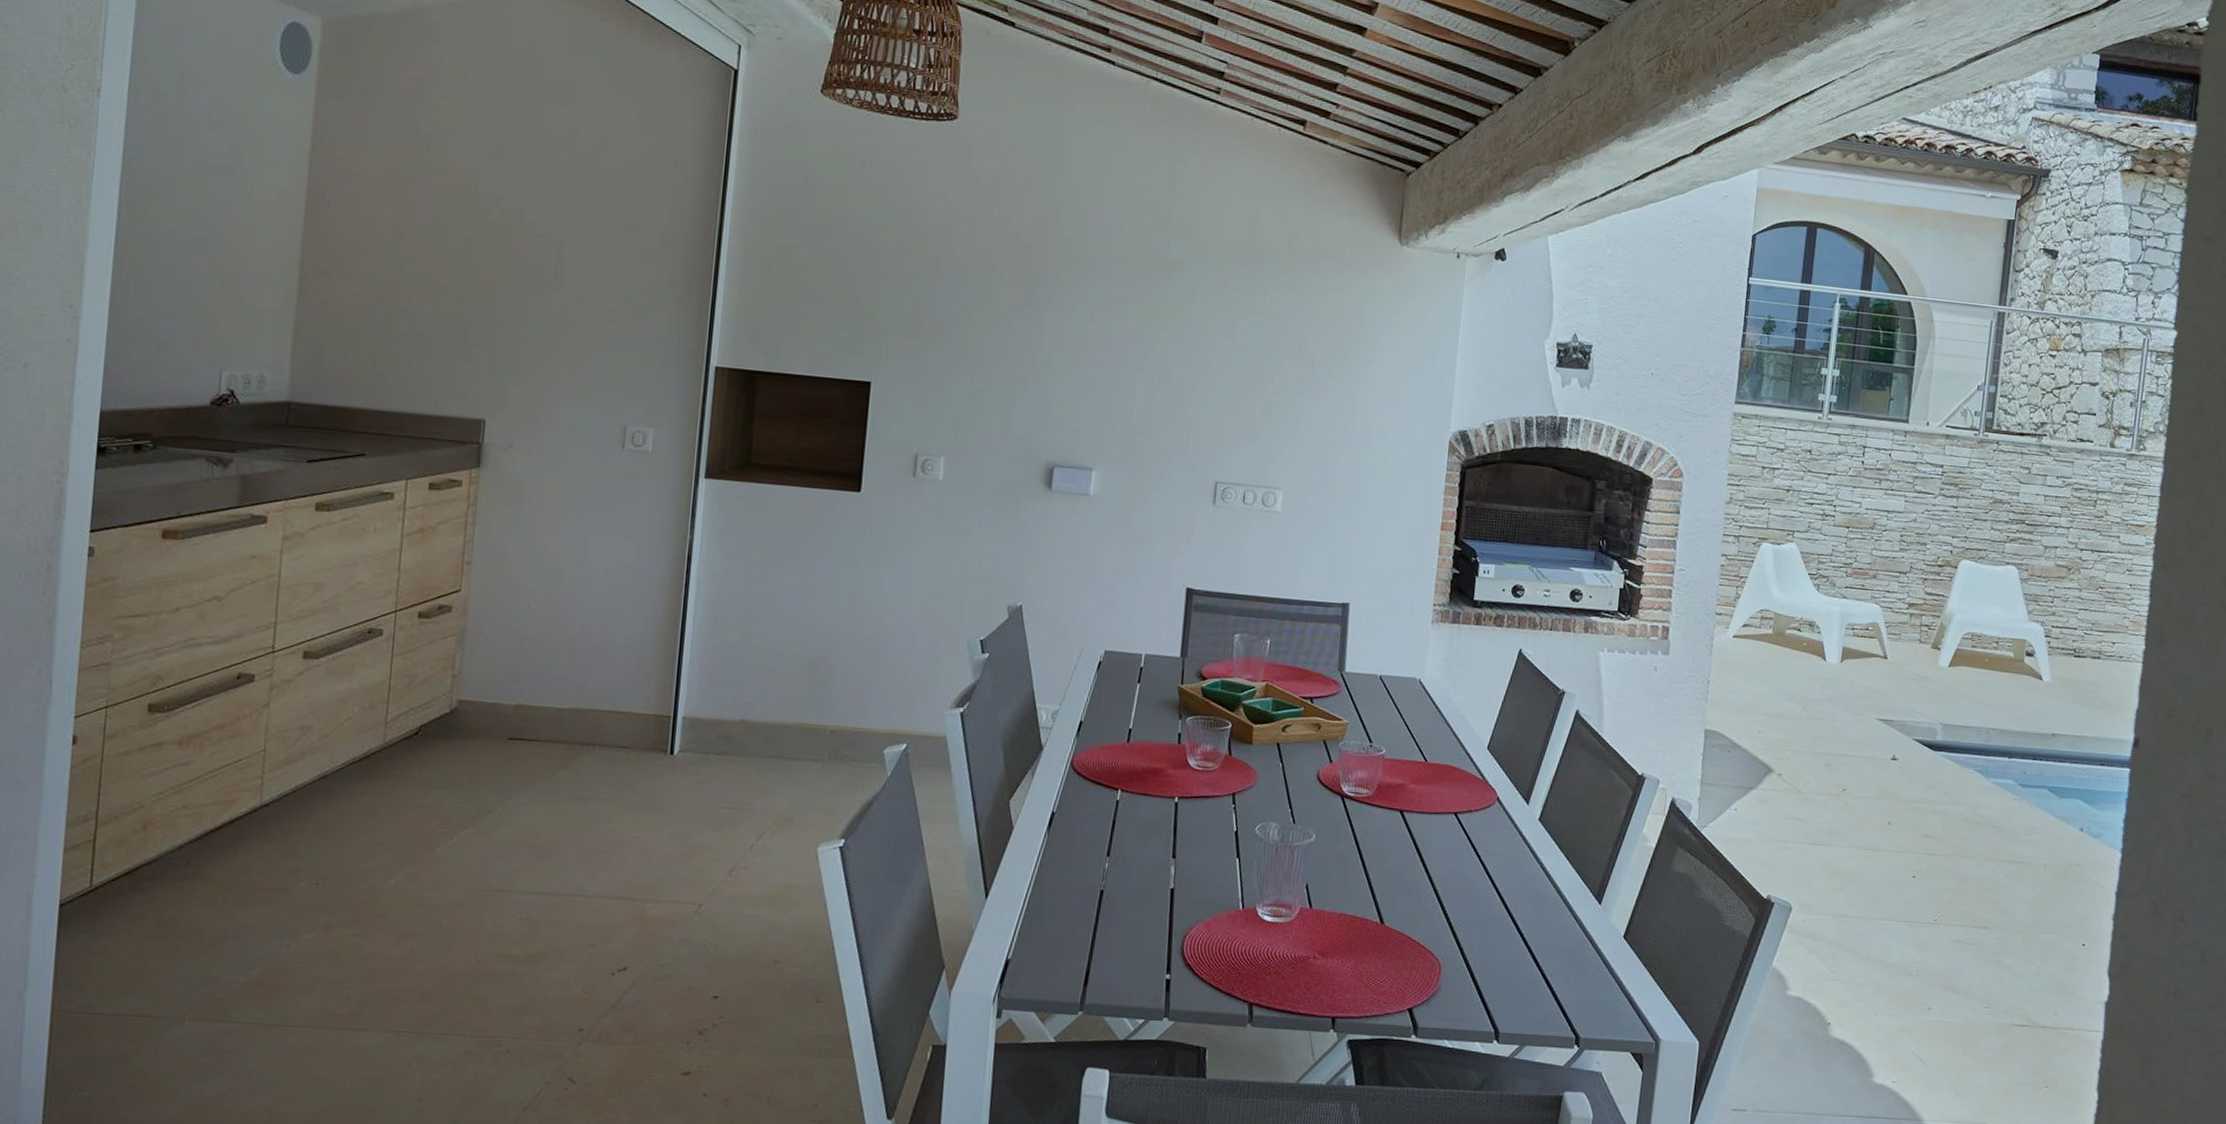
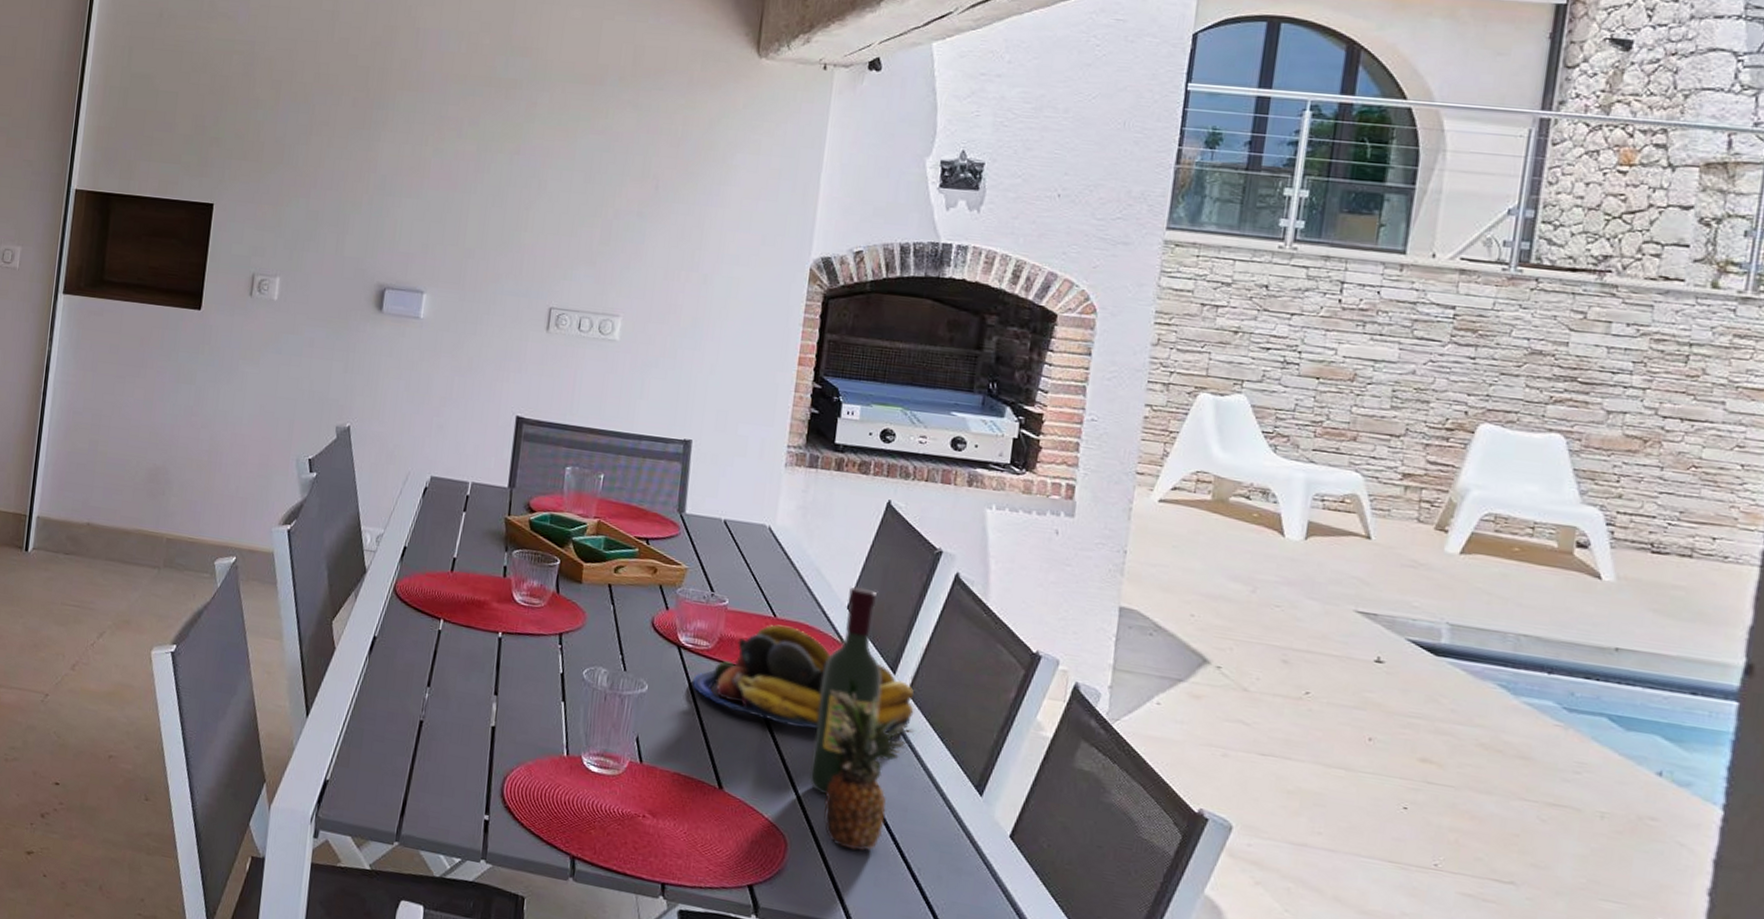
fruit bowl: none [1354,768,1545,860] -> present [692,624,915,733]
wine bottle: none [1457,728,1518,919] -> present [808,587,882,795]
fruit: none [1471,823,1545,966] -> present [823,690,915,852]

